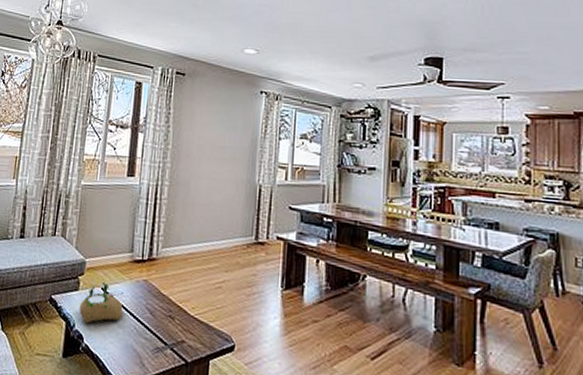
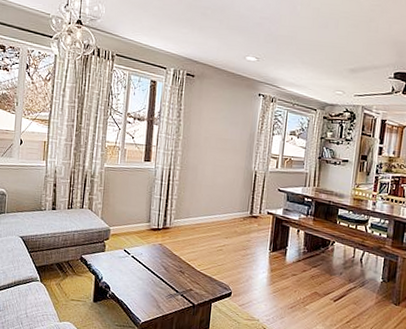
succulent planter: present [79,281,123,323] -> none [105,244,143,277]

